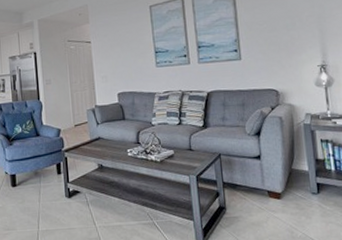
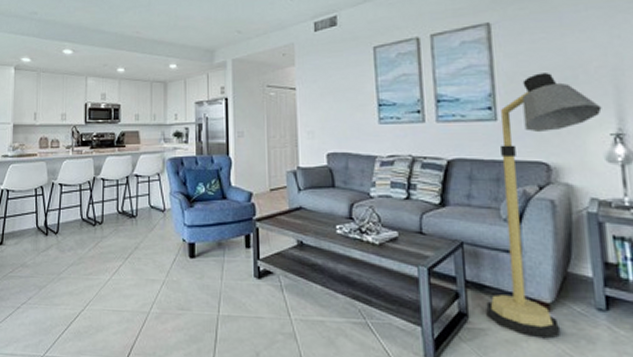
floor lamp: none [238,22,312,219] -> present [486,73,602,339]

